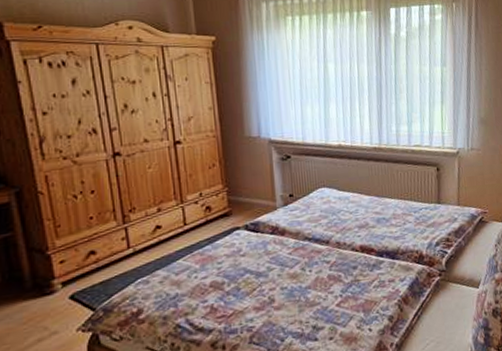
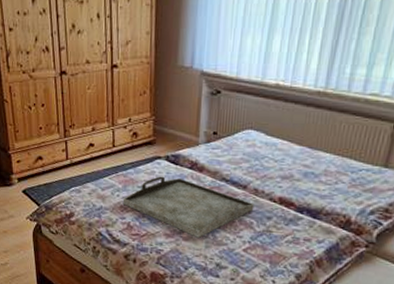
serving tray: none [202,245,340,304] -> present [122,176,255,238]

